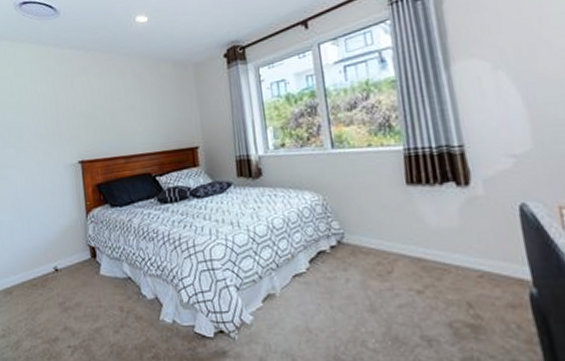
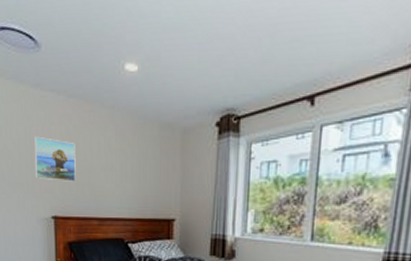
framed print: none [58,89,100,127] -> present [34,136,76,182]

